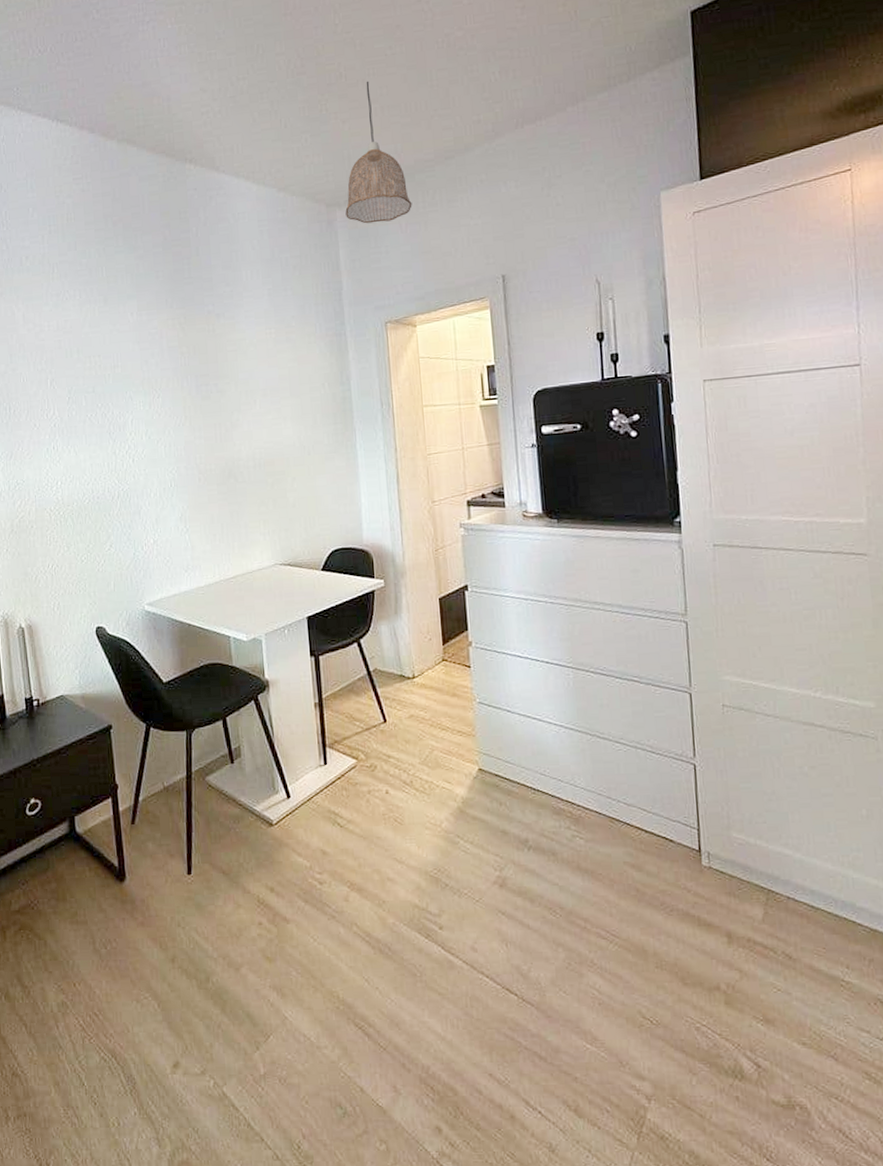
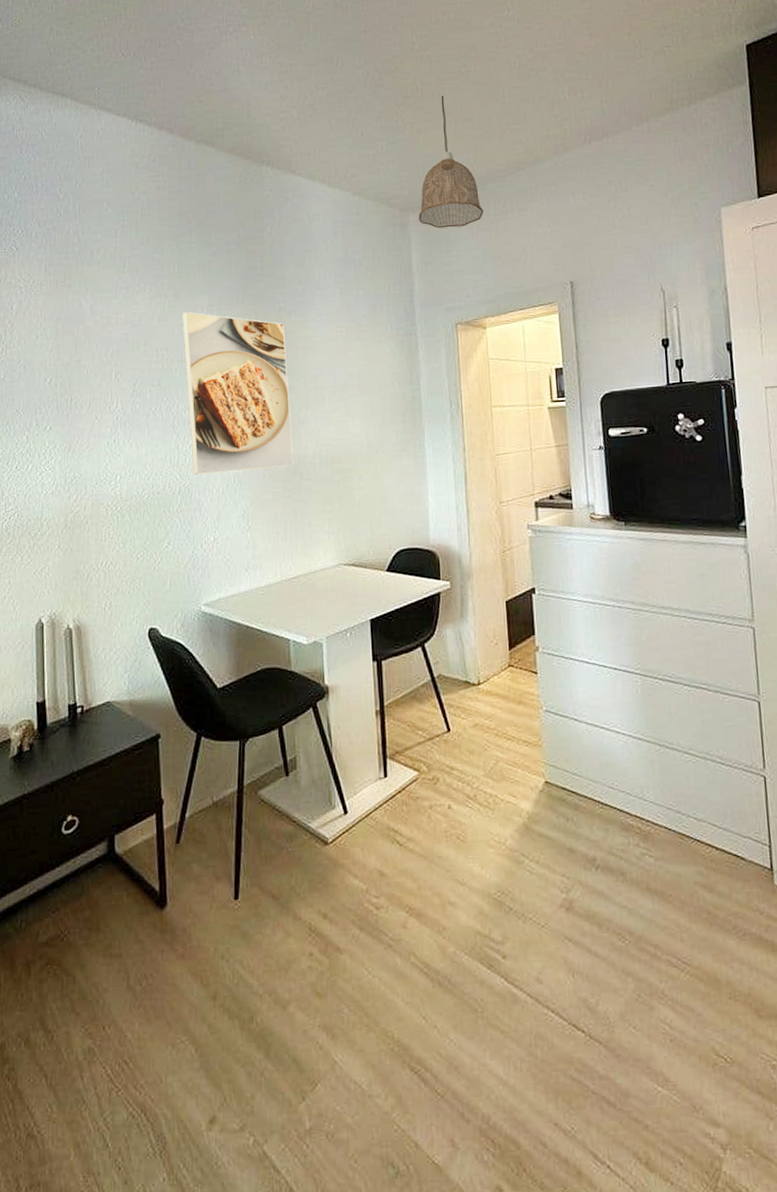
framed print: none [112,317,228,480] -> present [181,312,294,476]

